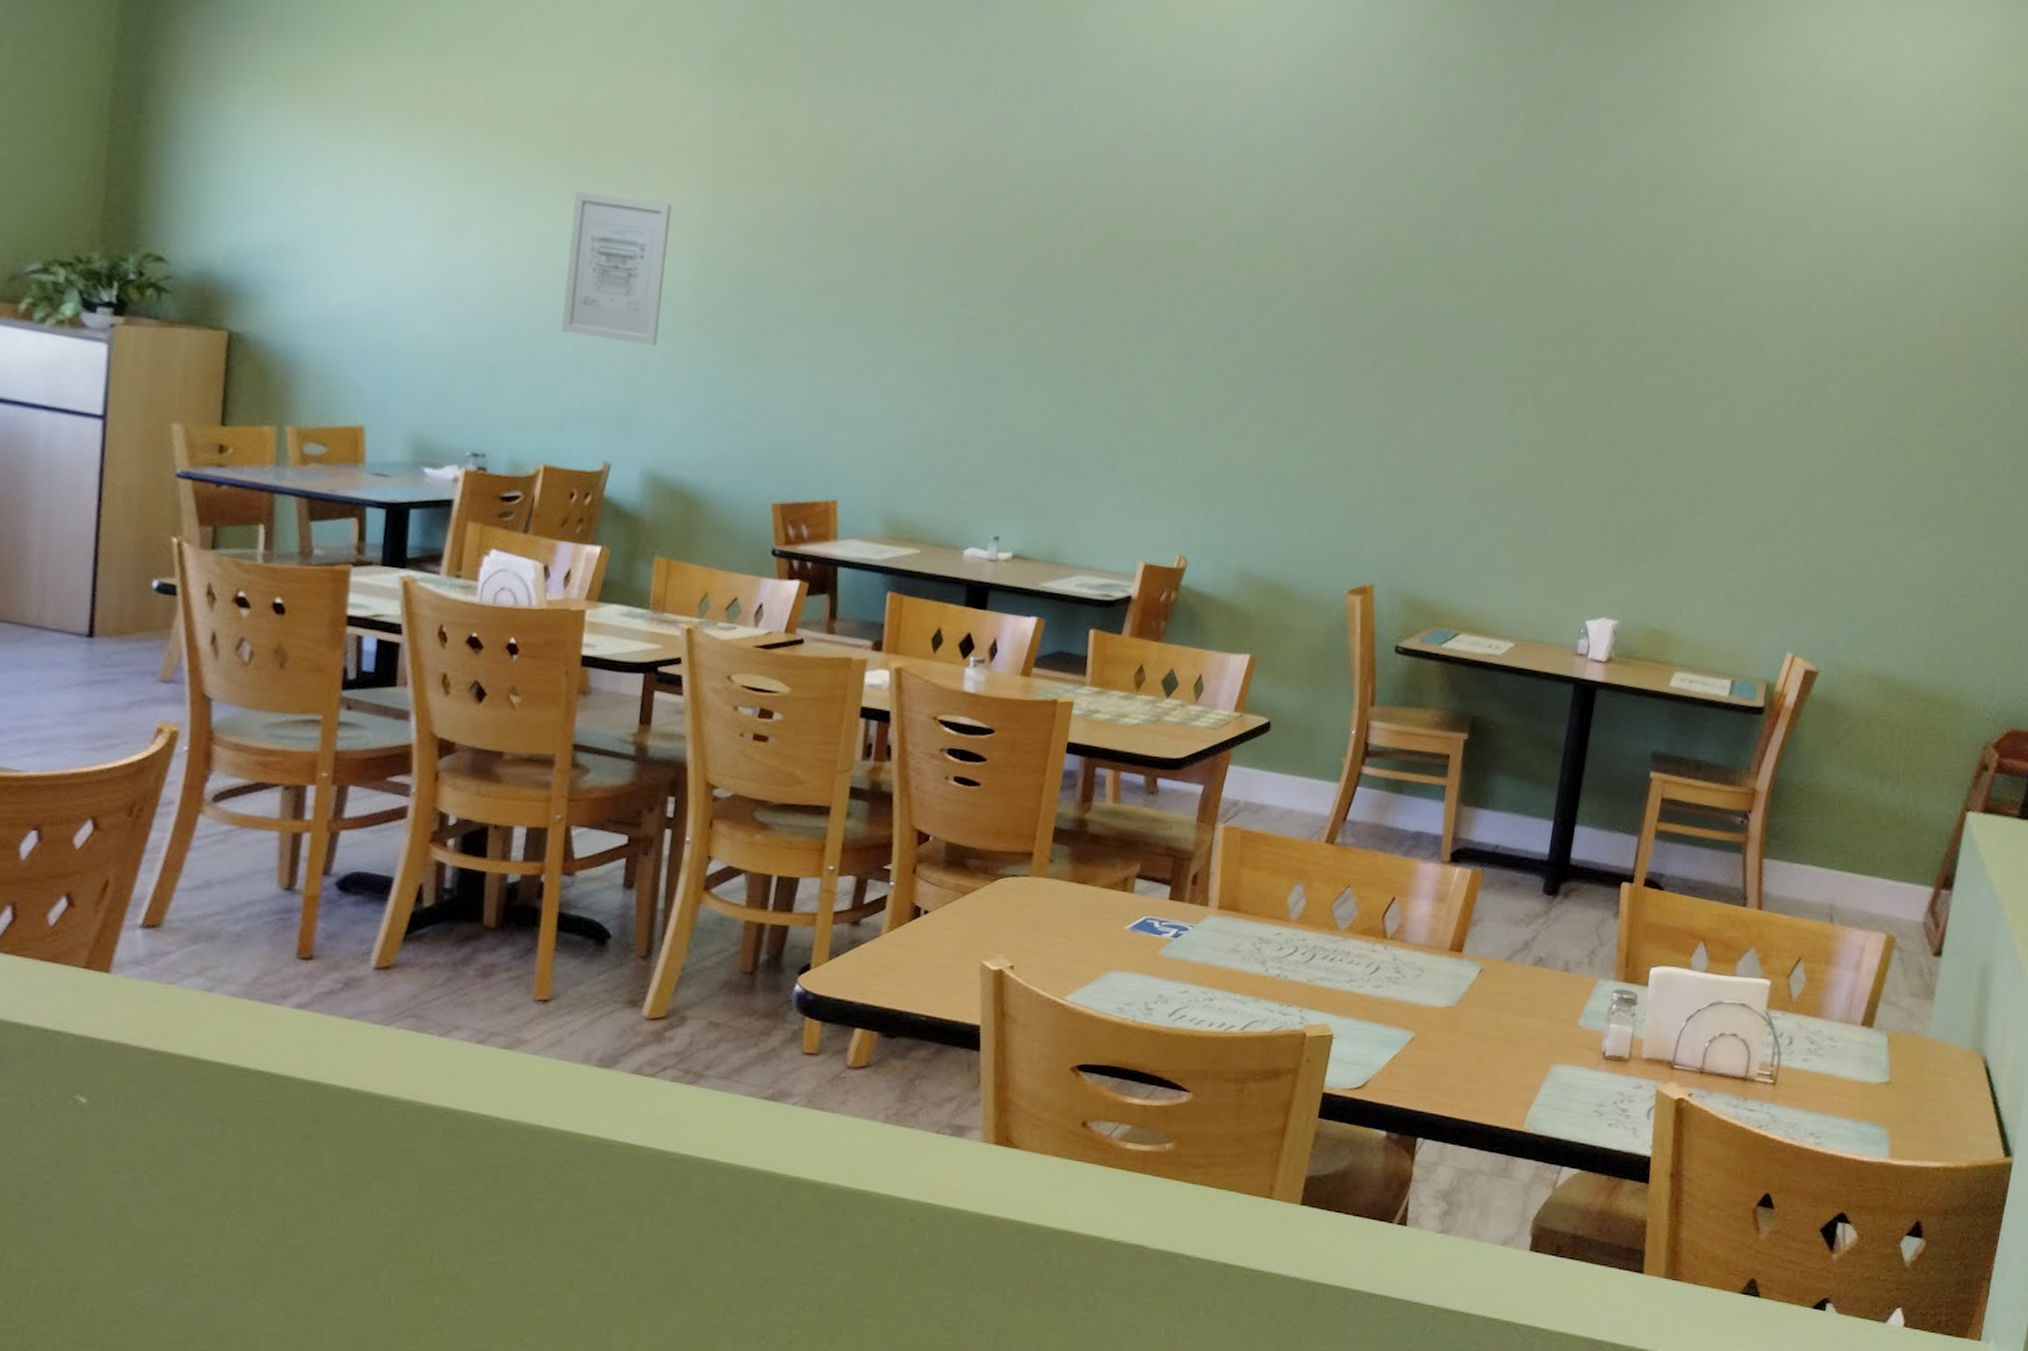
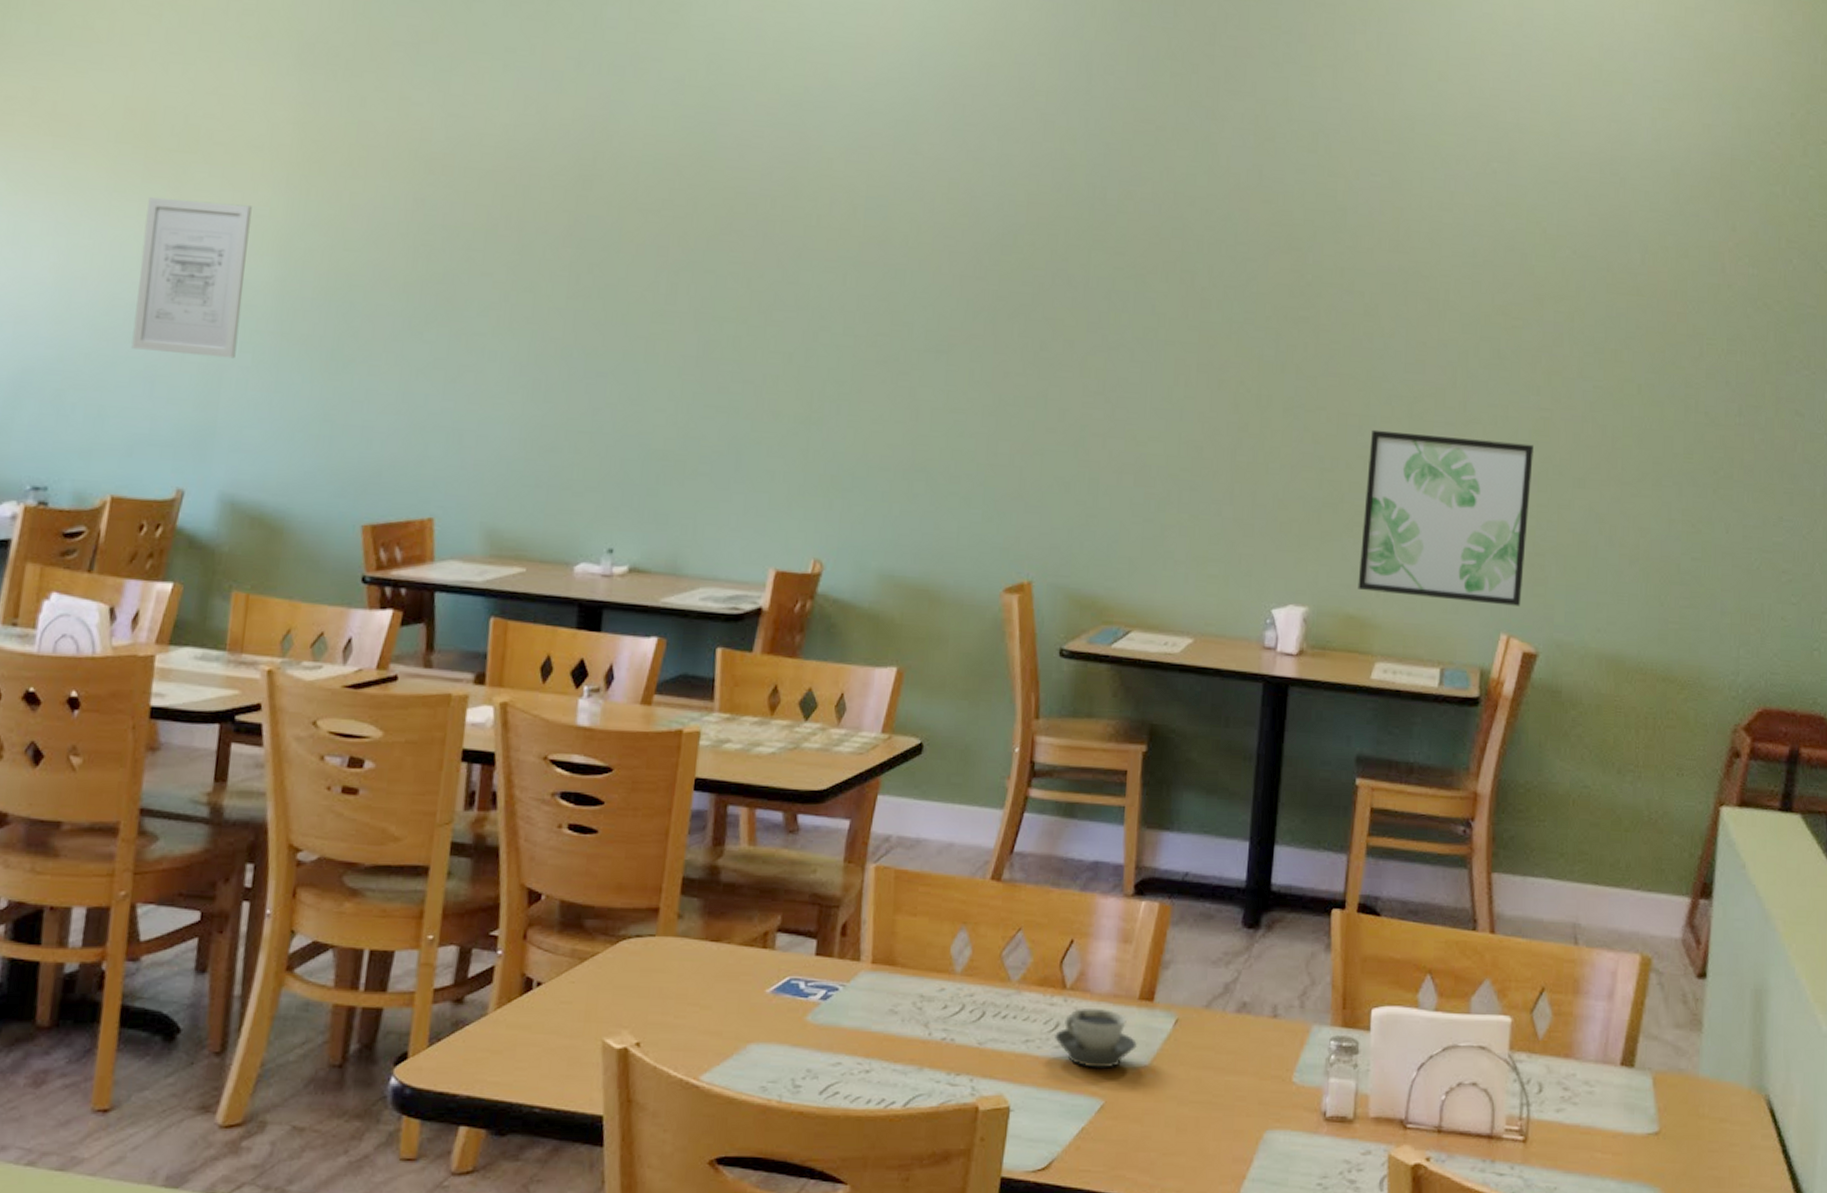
cup: none [1374,955,1447,1007] -> present [1055,1008,1138,1069]
wall art: none [1663,465,1829,630] -> present [1357,429,1534,606]

